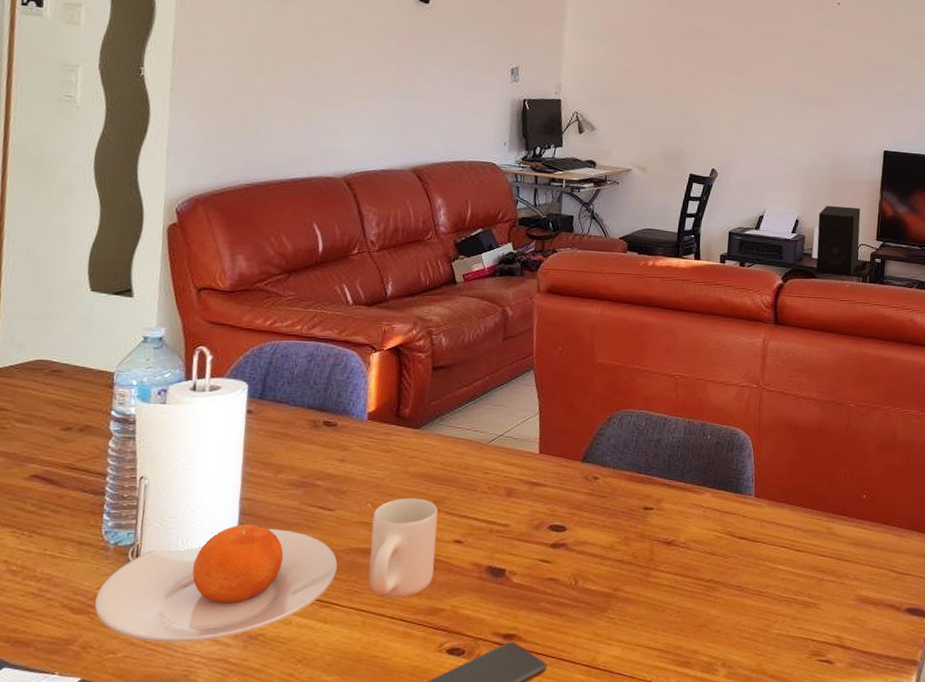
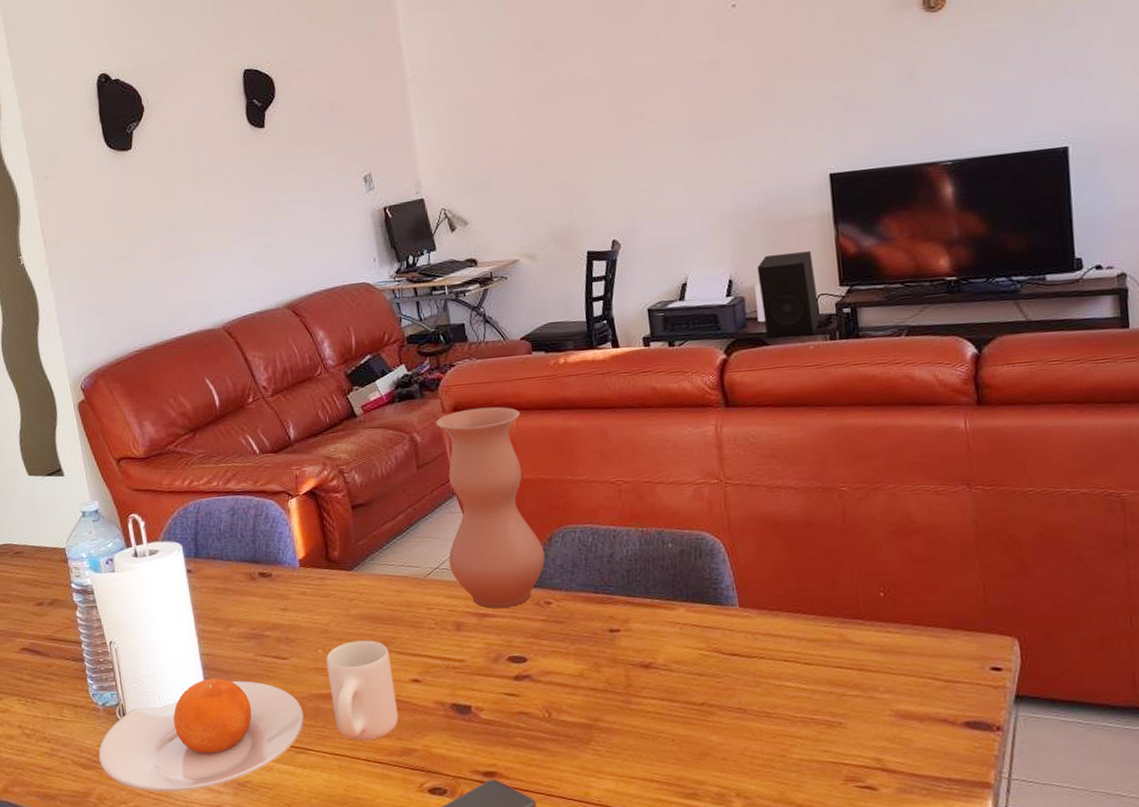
vase: none [513,292,606,479] -> present [435,406,545,609]

